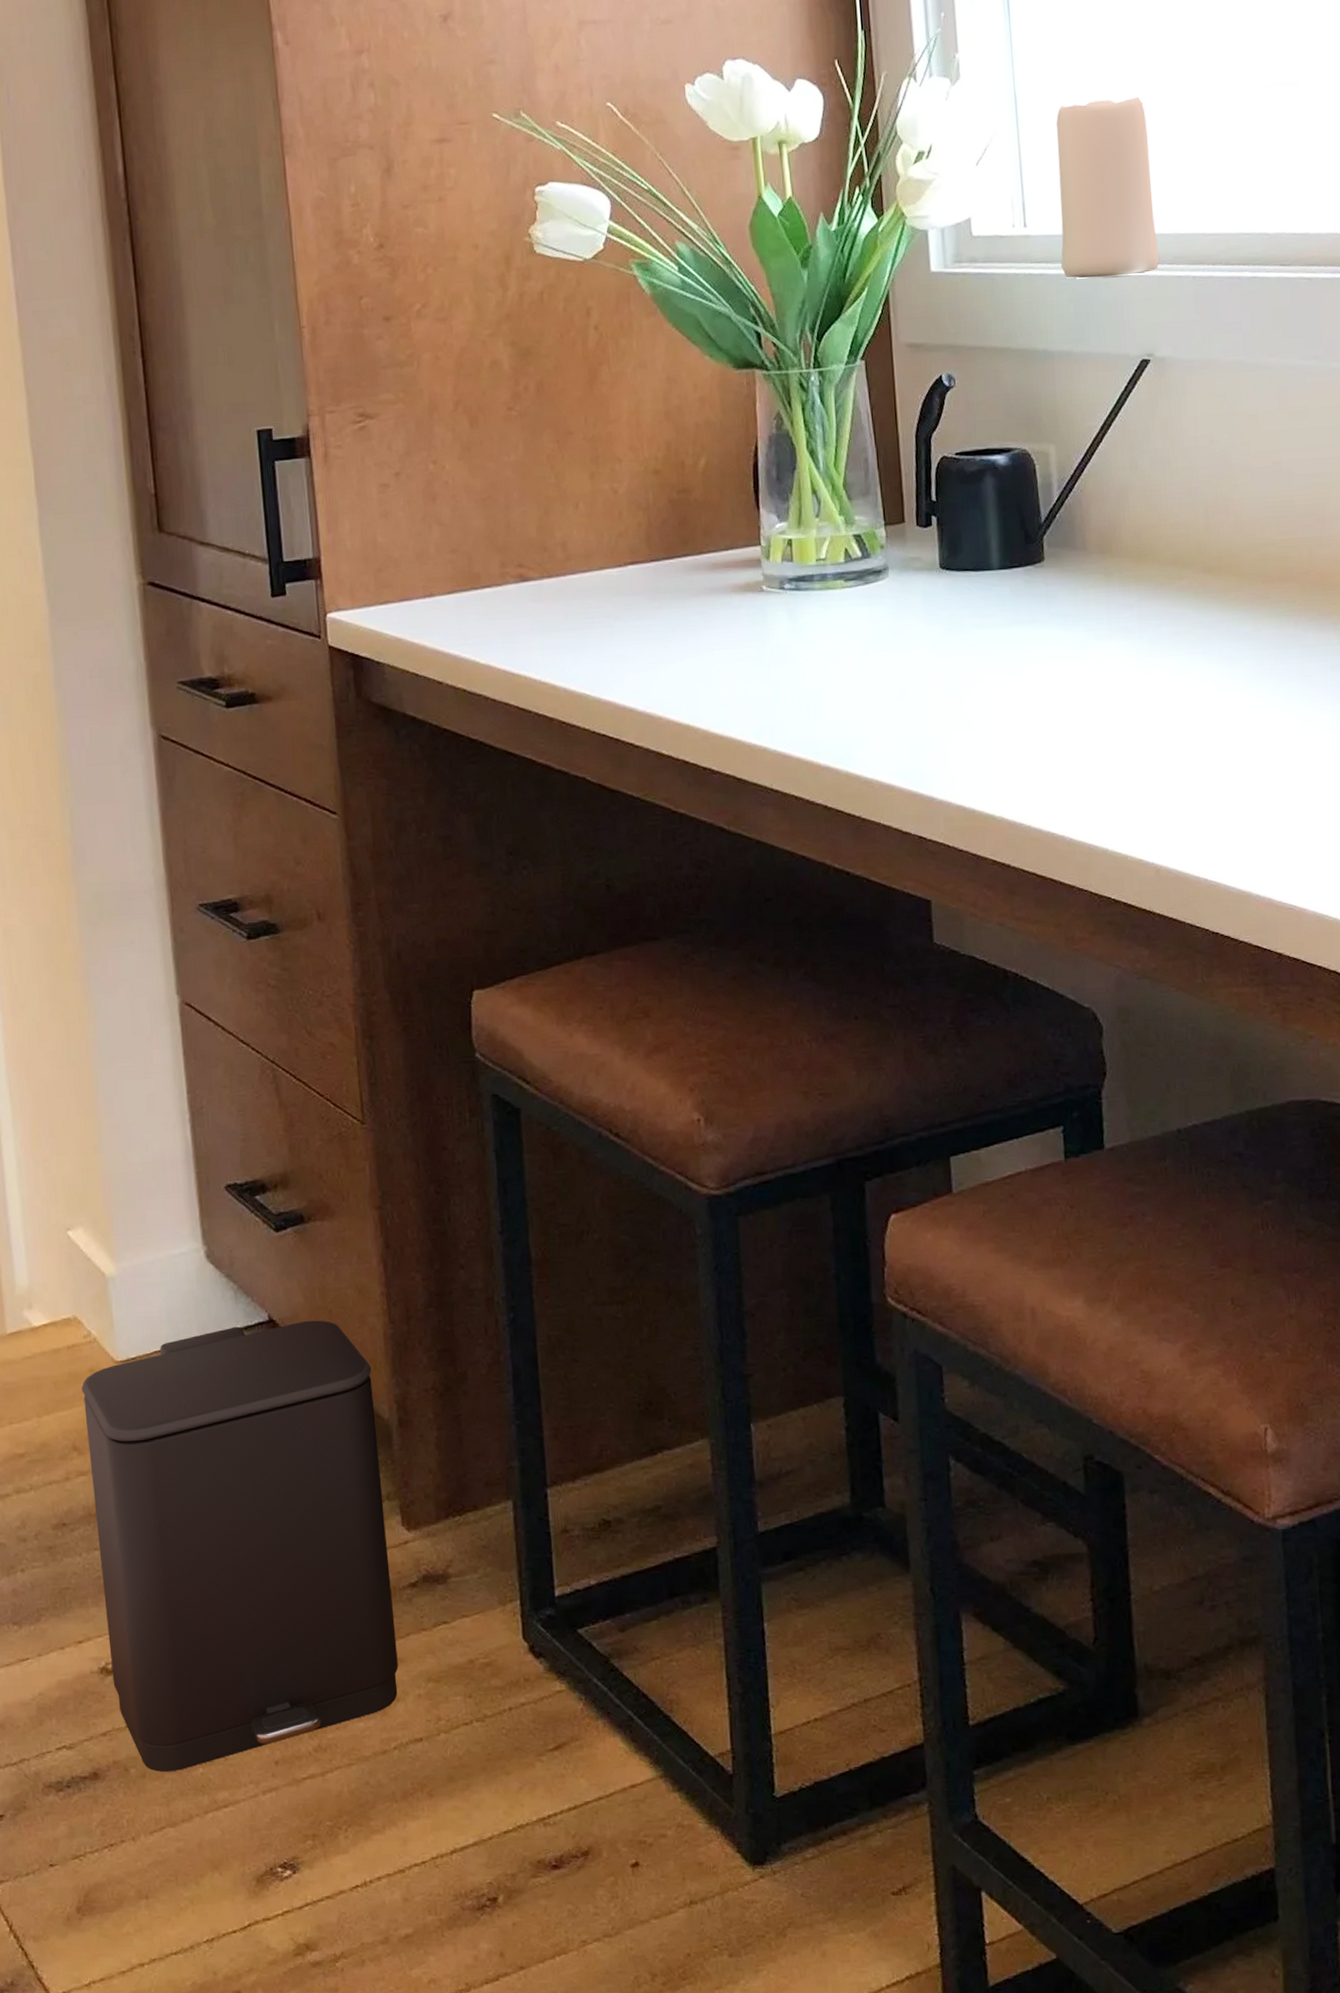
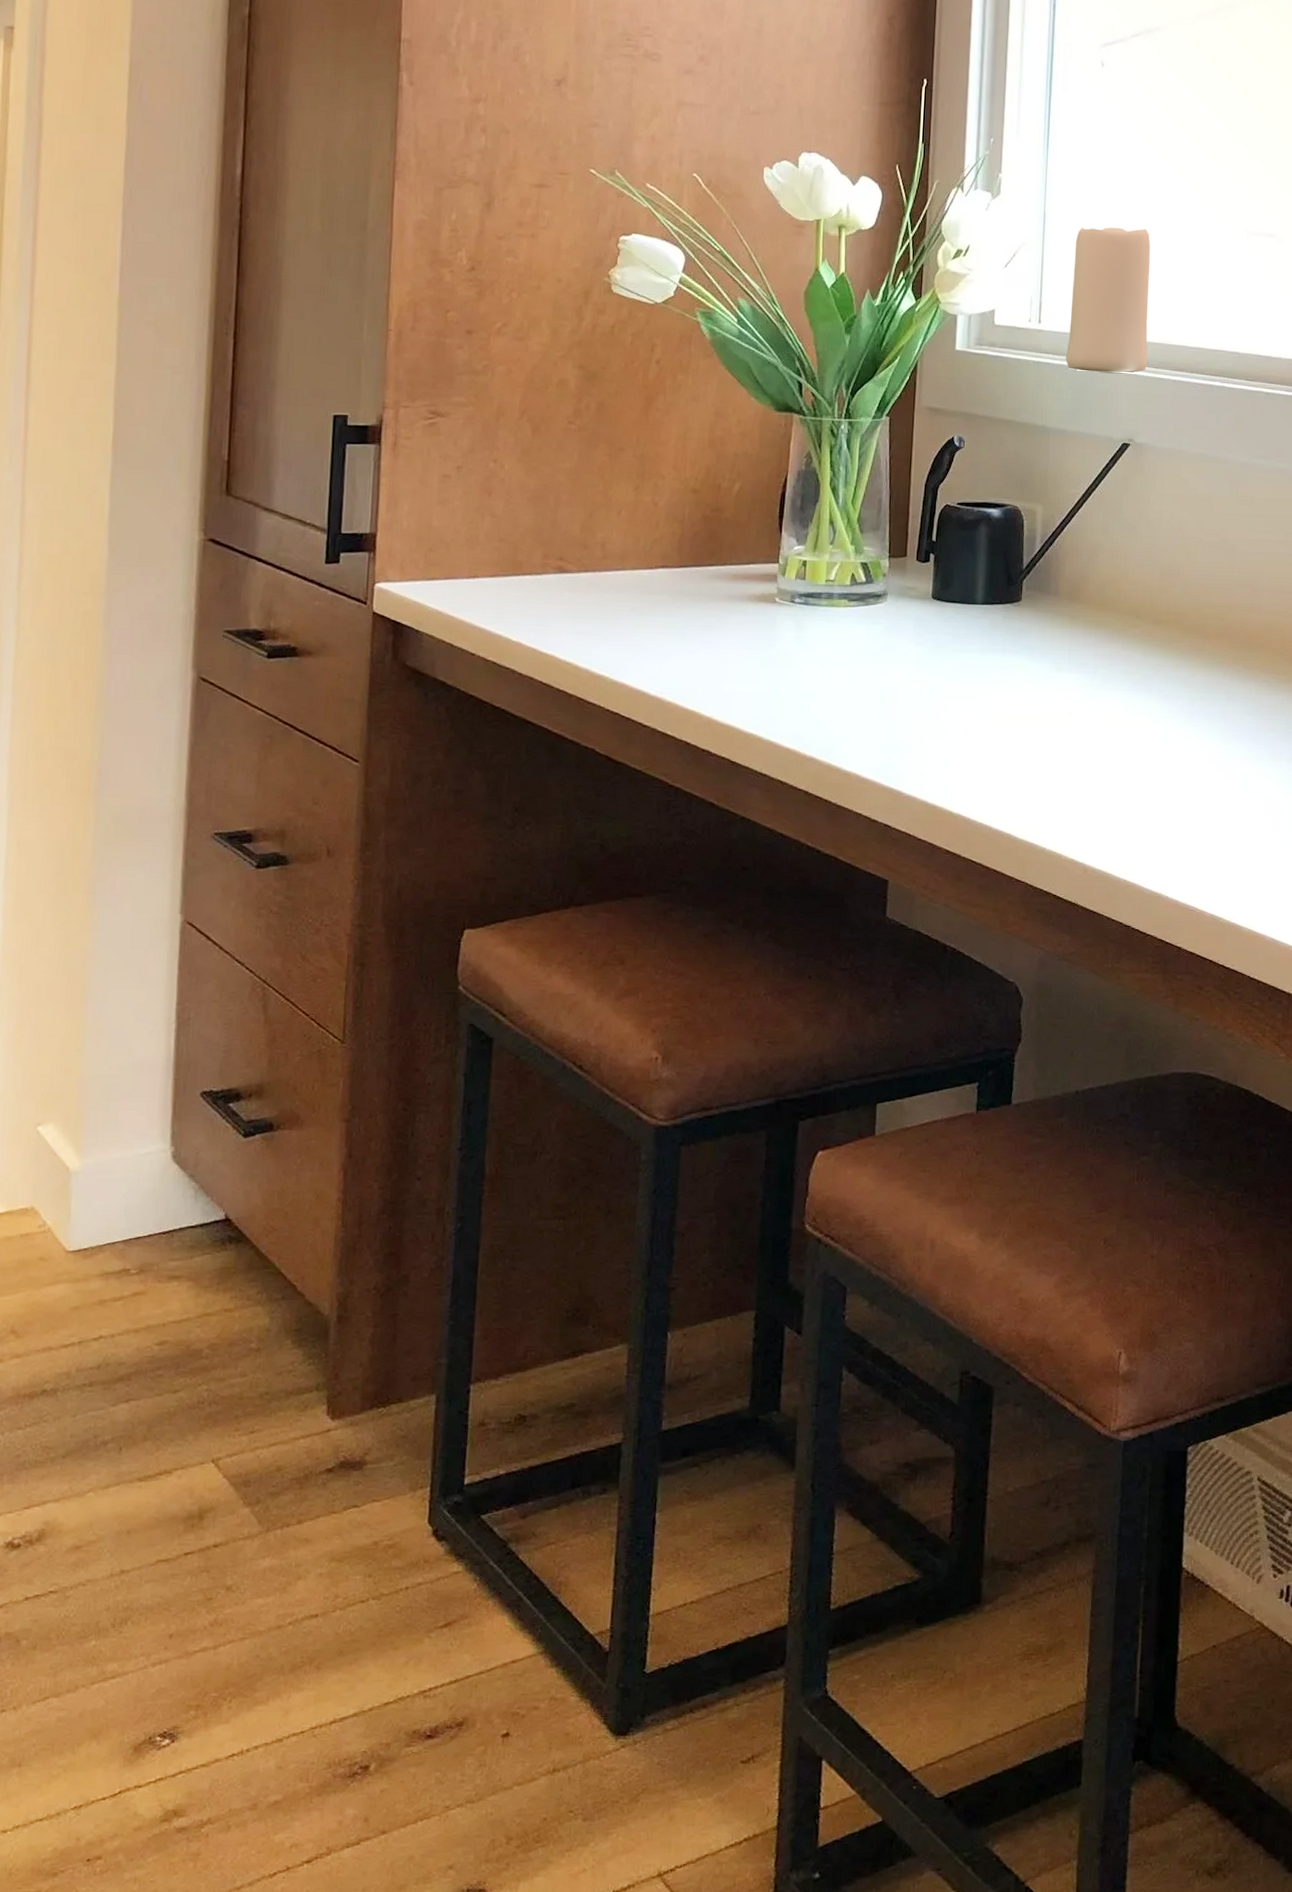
pedal bin: present [81,1320,398,1772] -> none [17,1221,319,1644]

